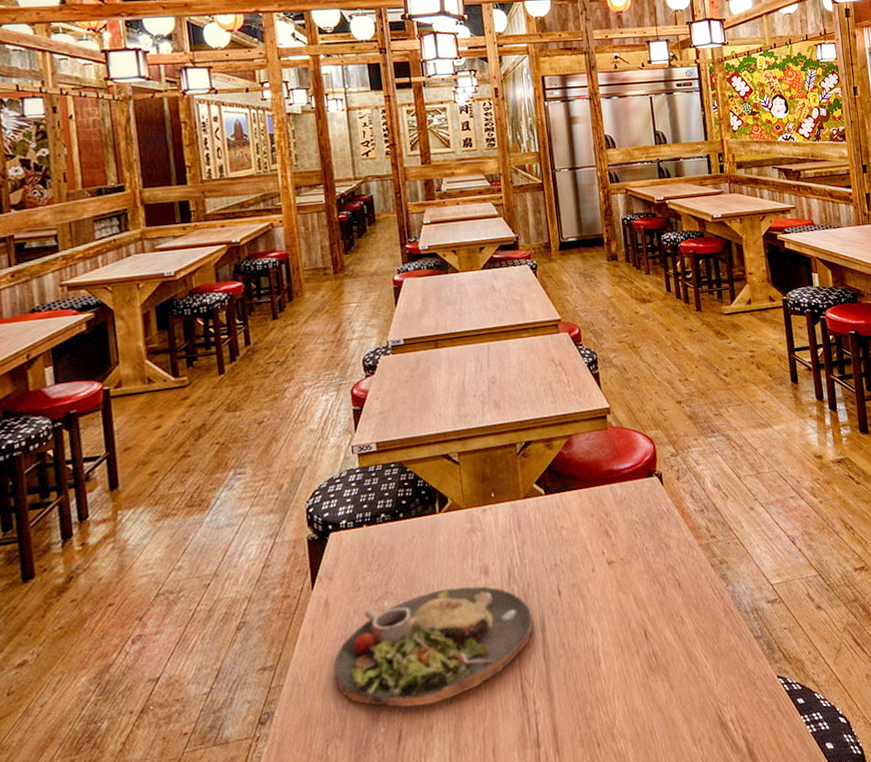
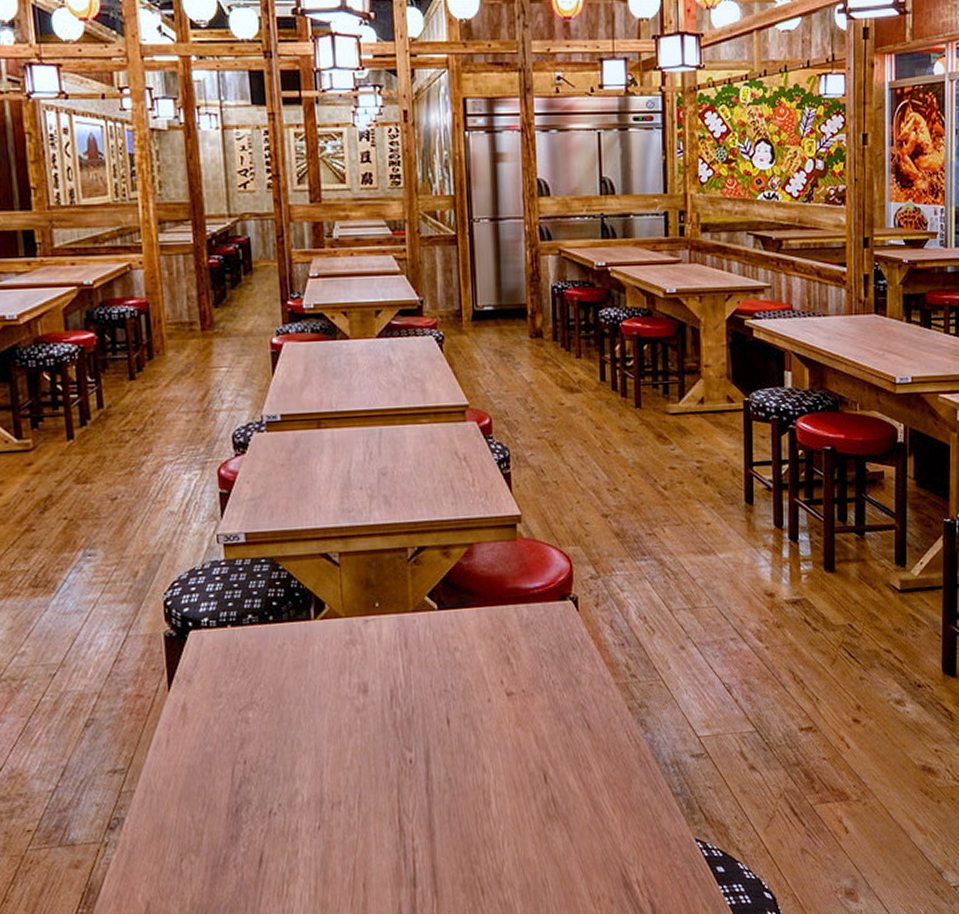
dinner plate: present [333,586,535,707] -> none [190,704,418,829]

